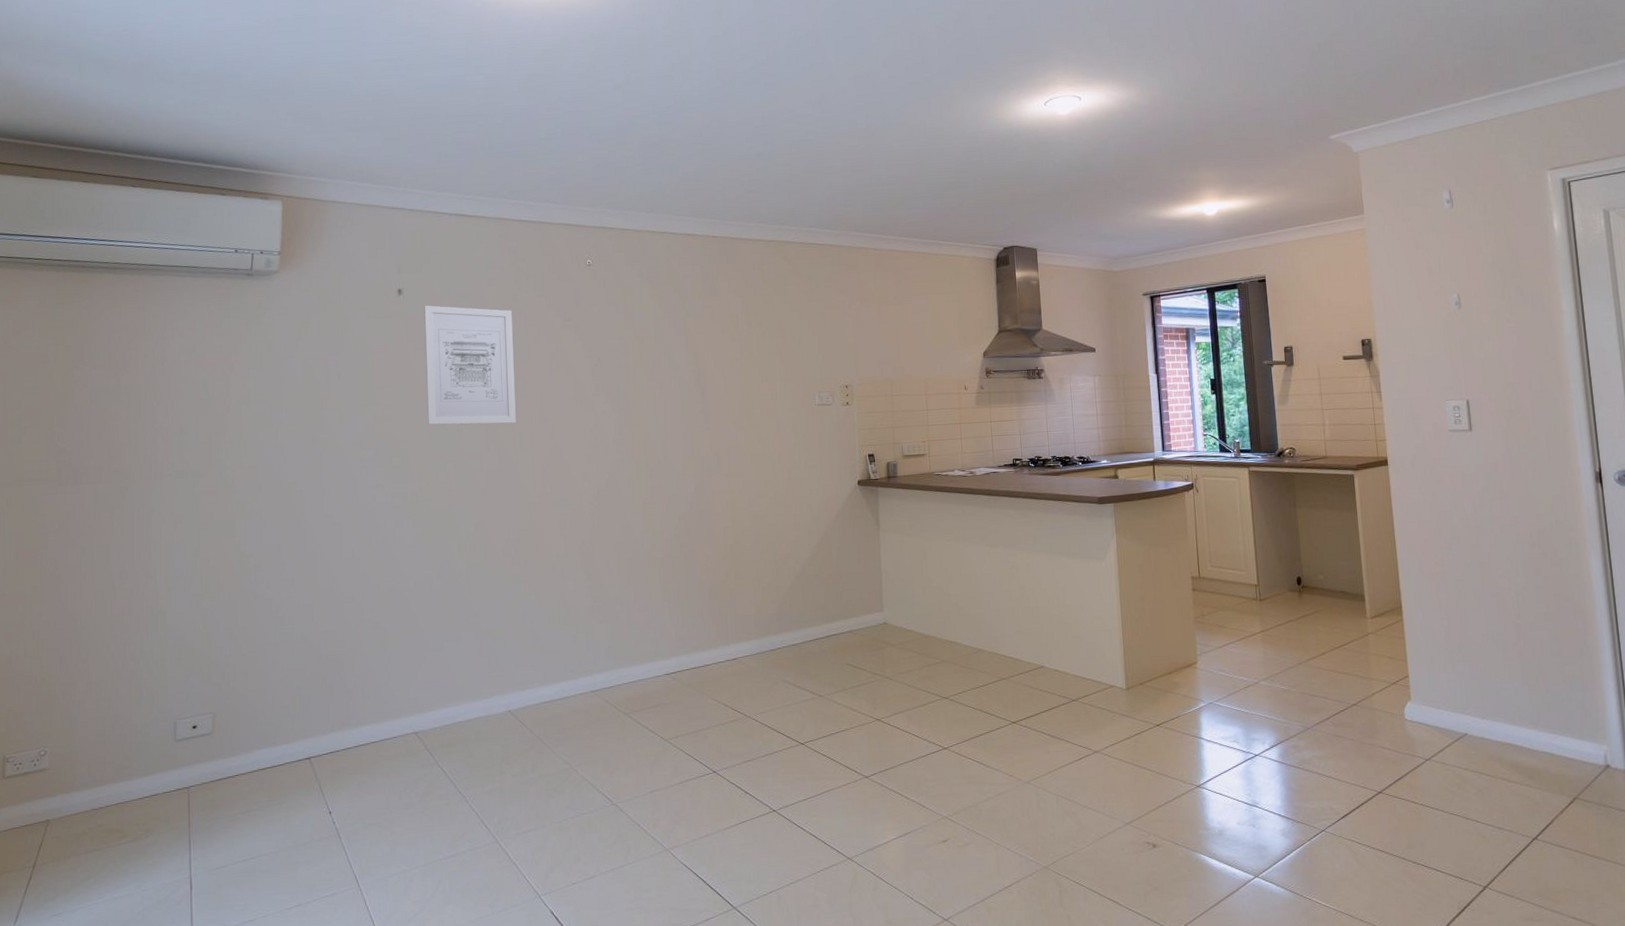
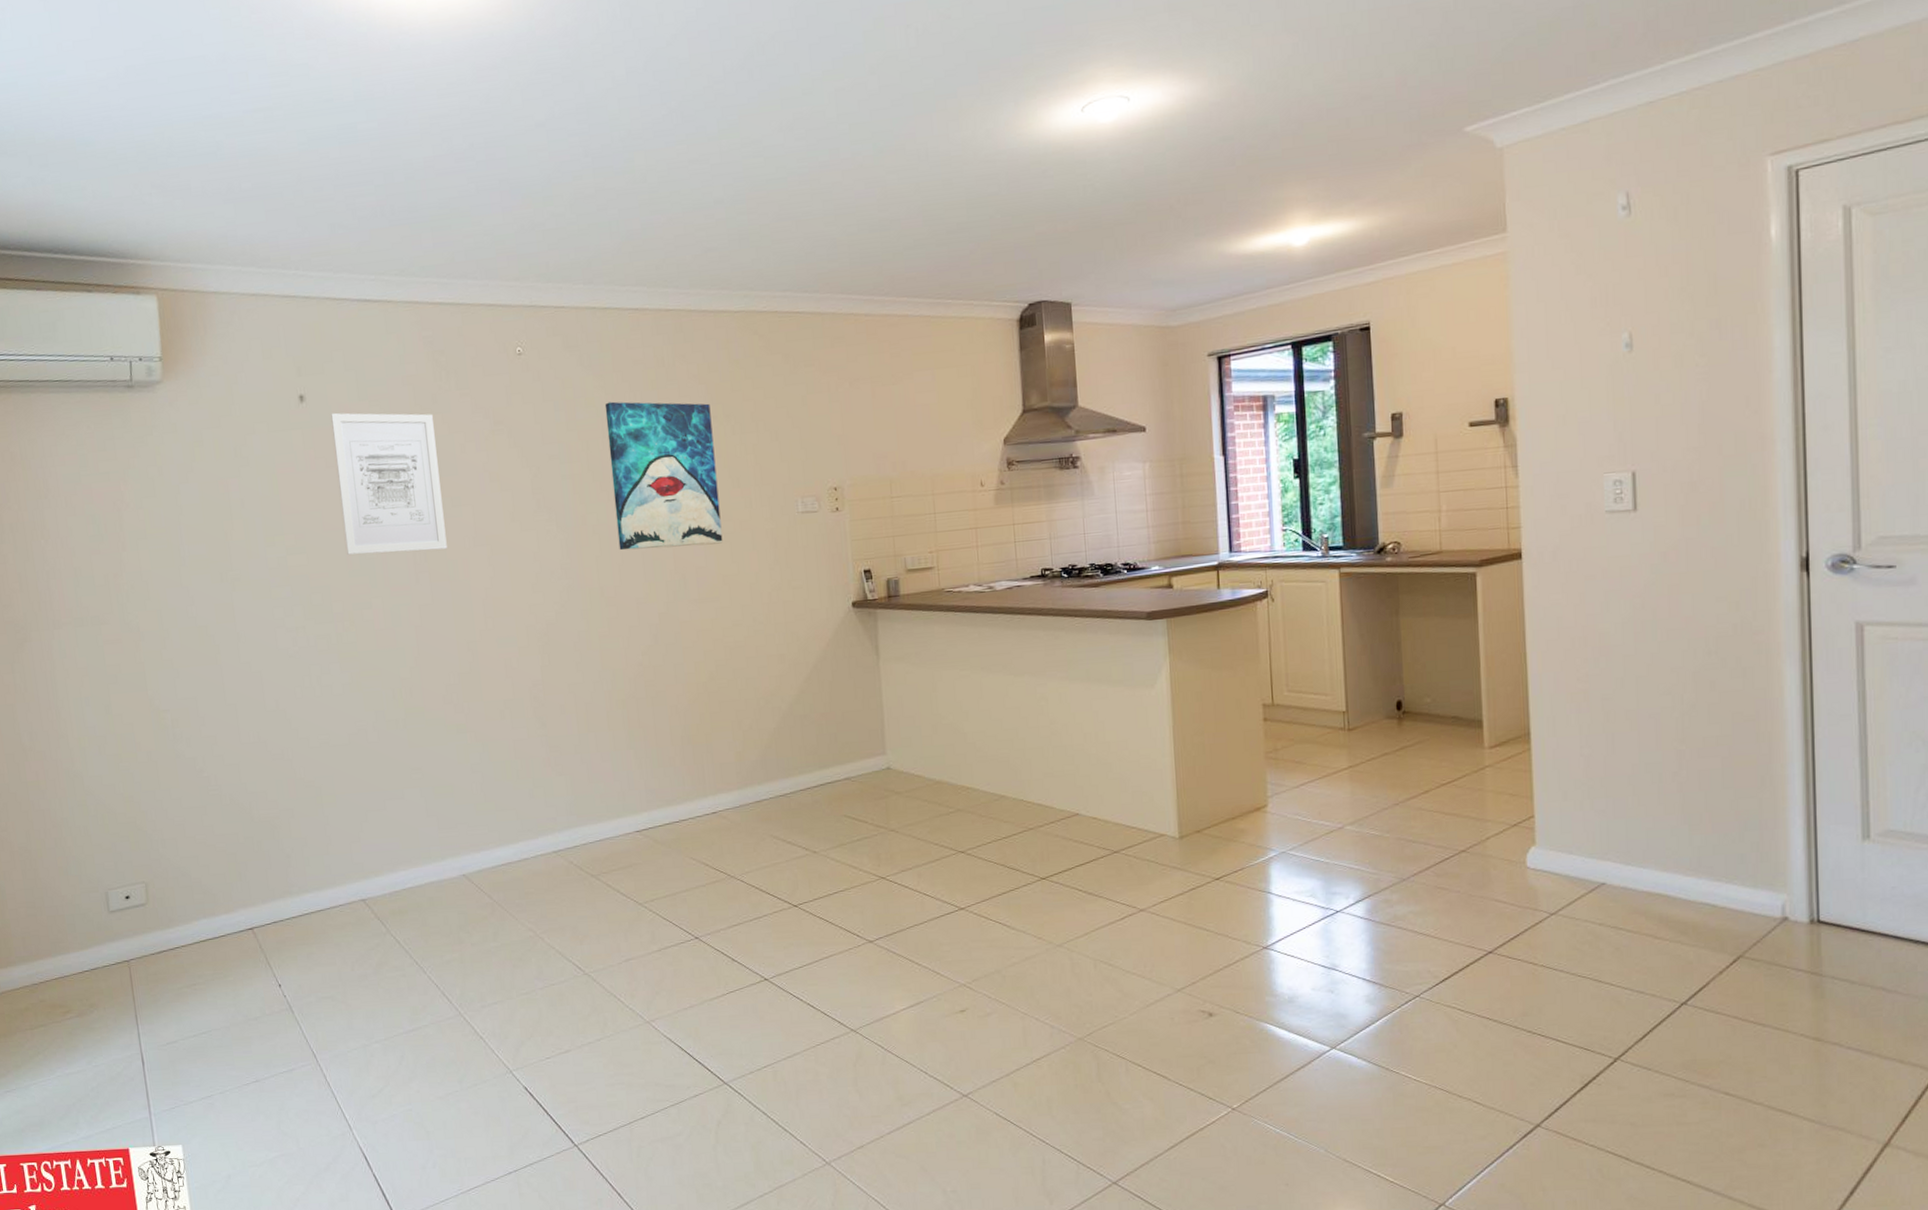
wall art: none [658,307,752,431] -> present [604,401,723,551]

